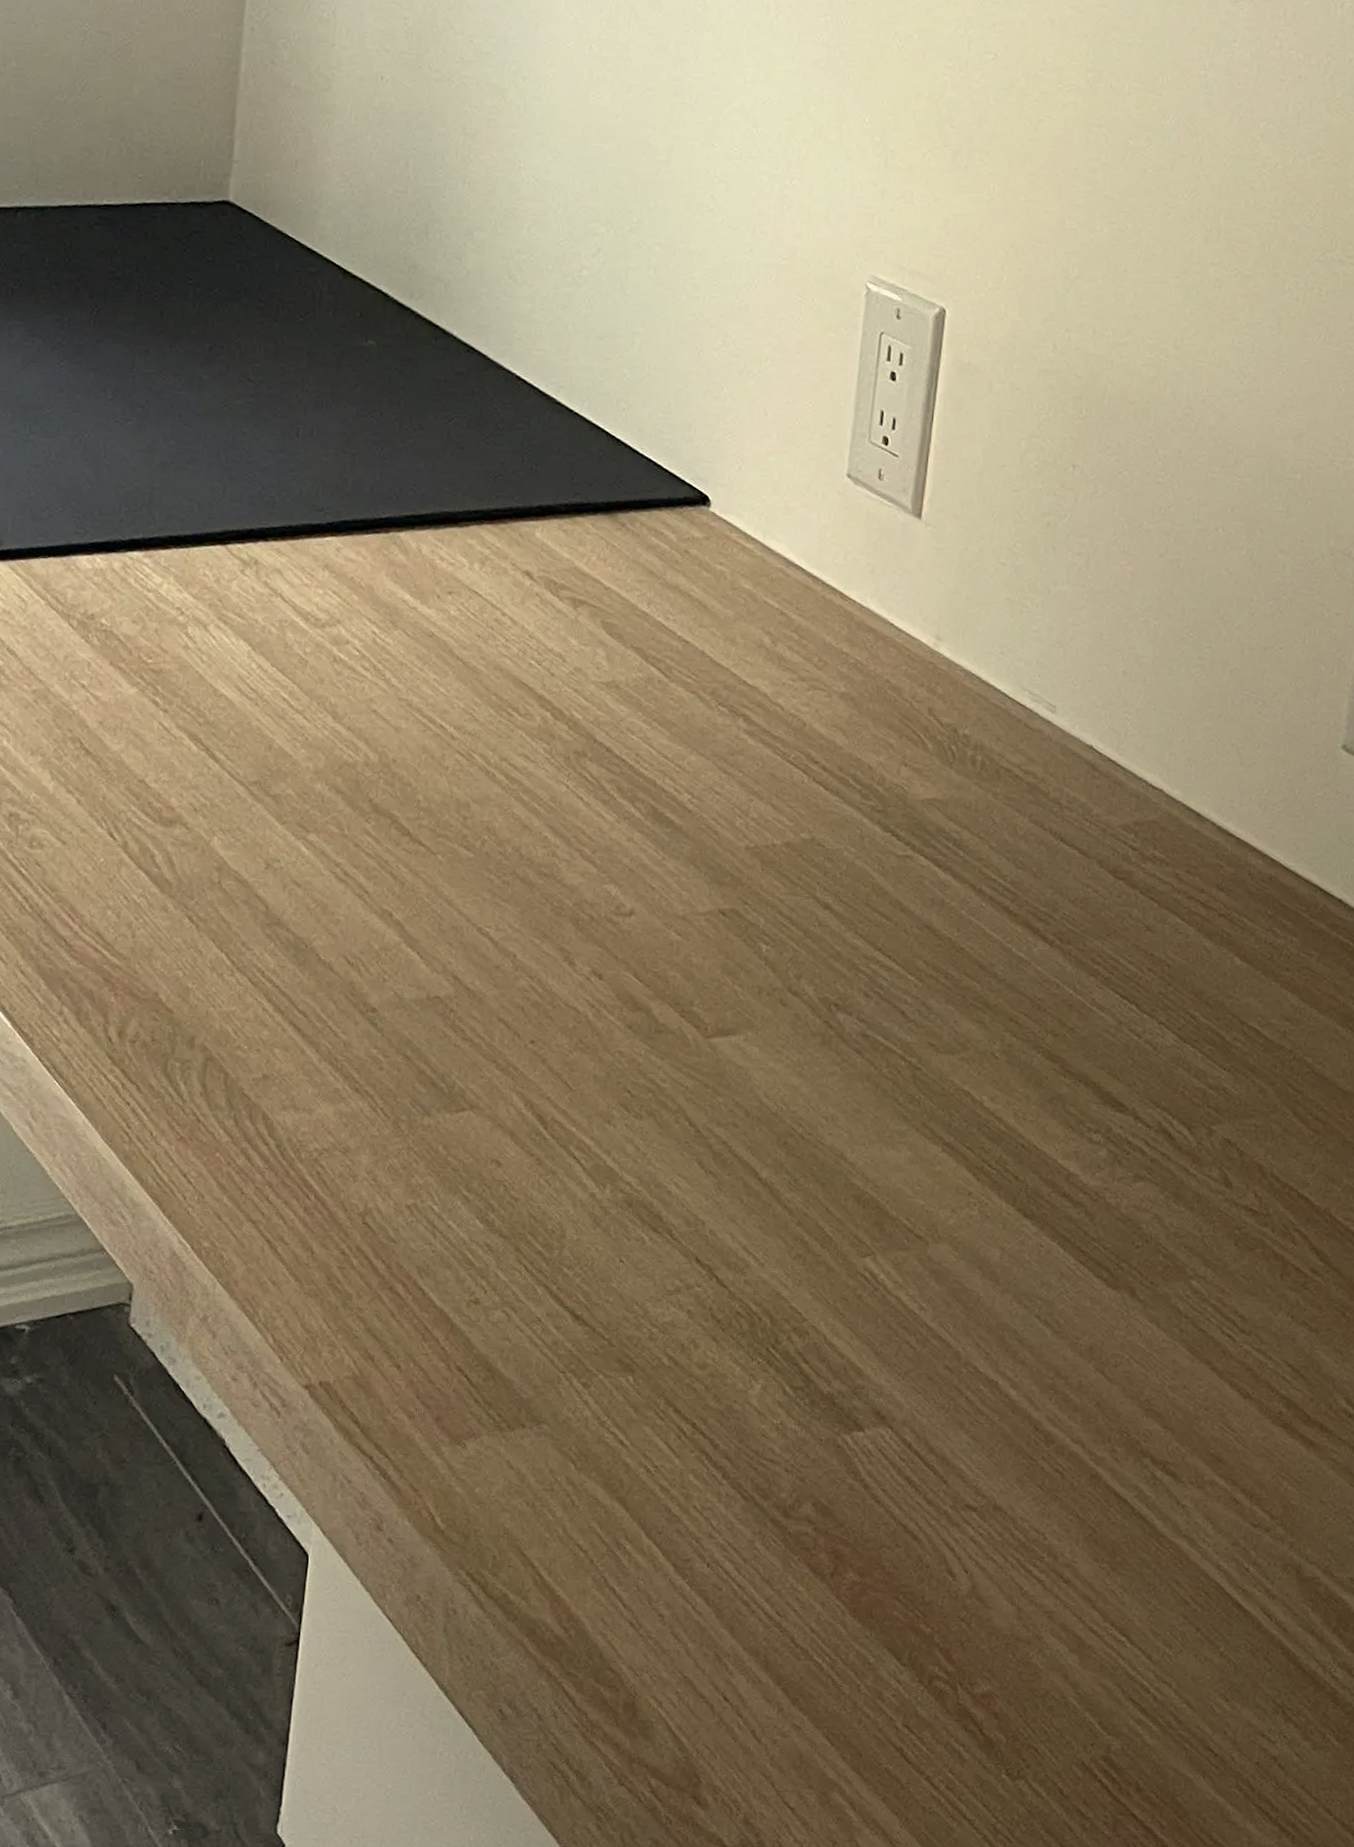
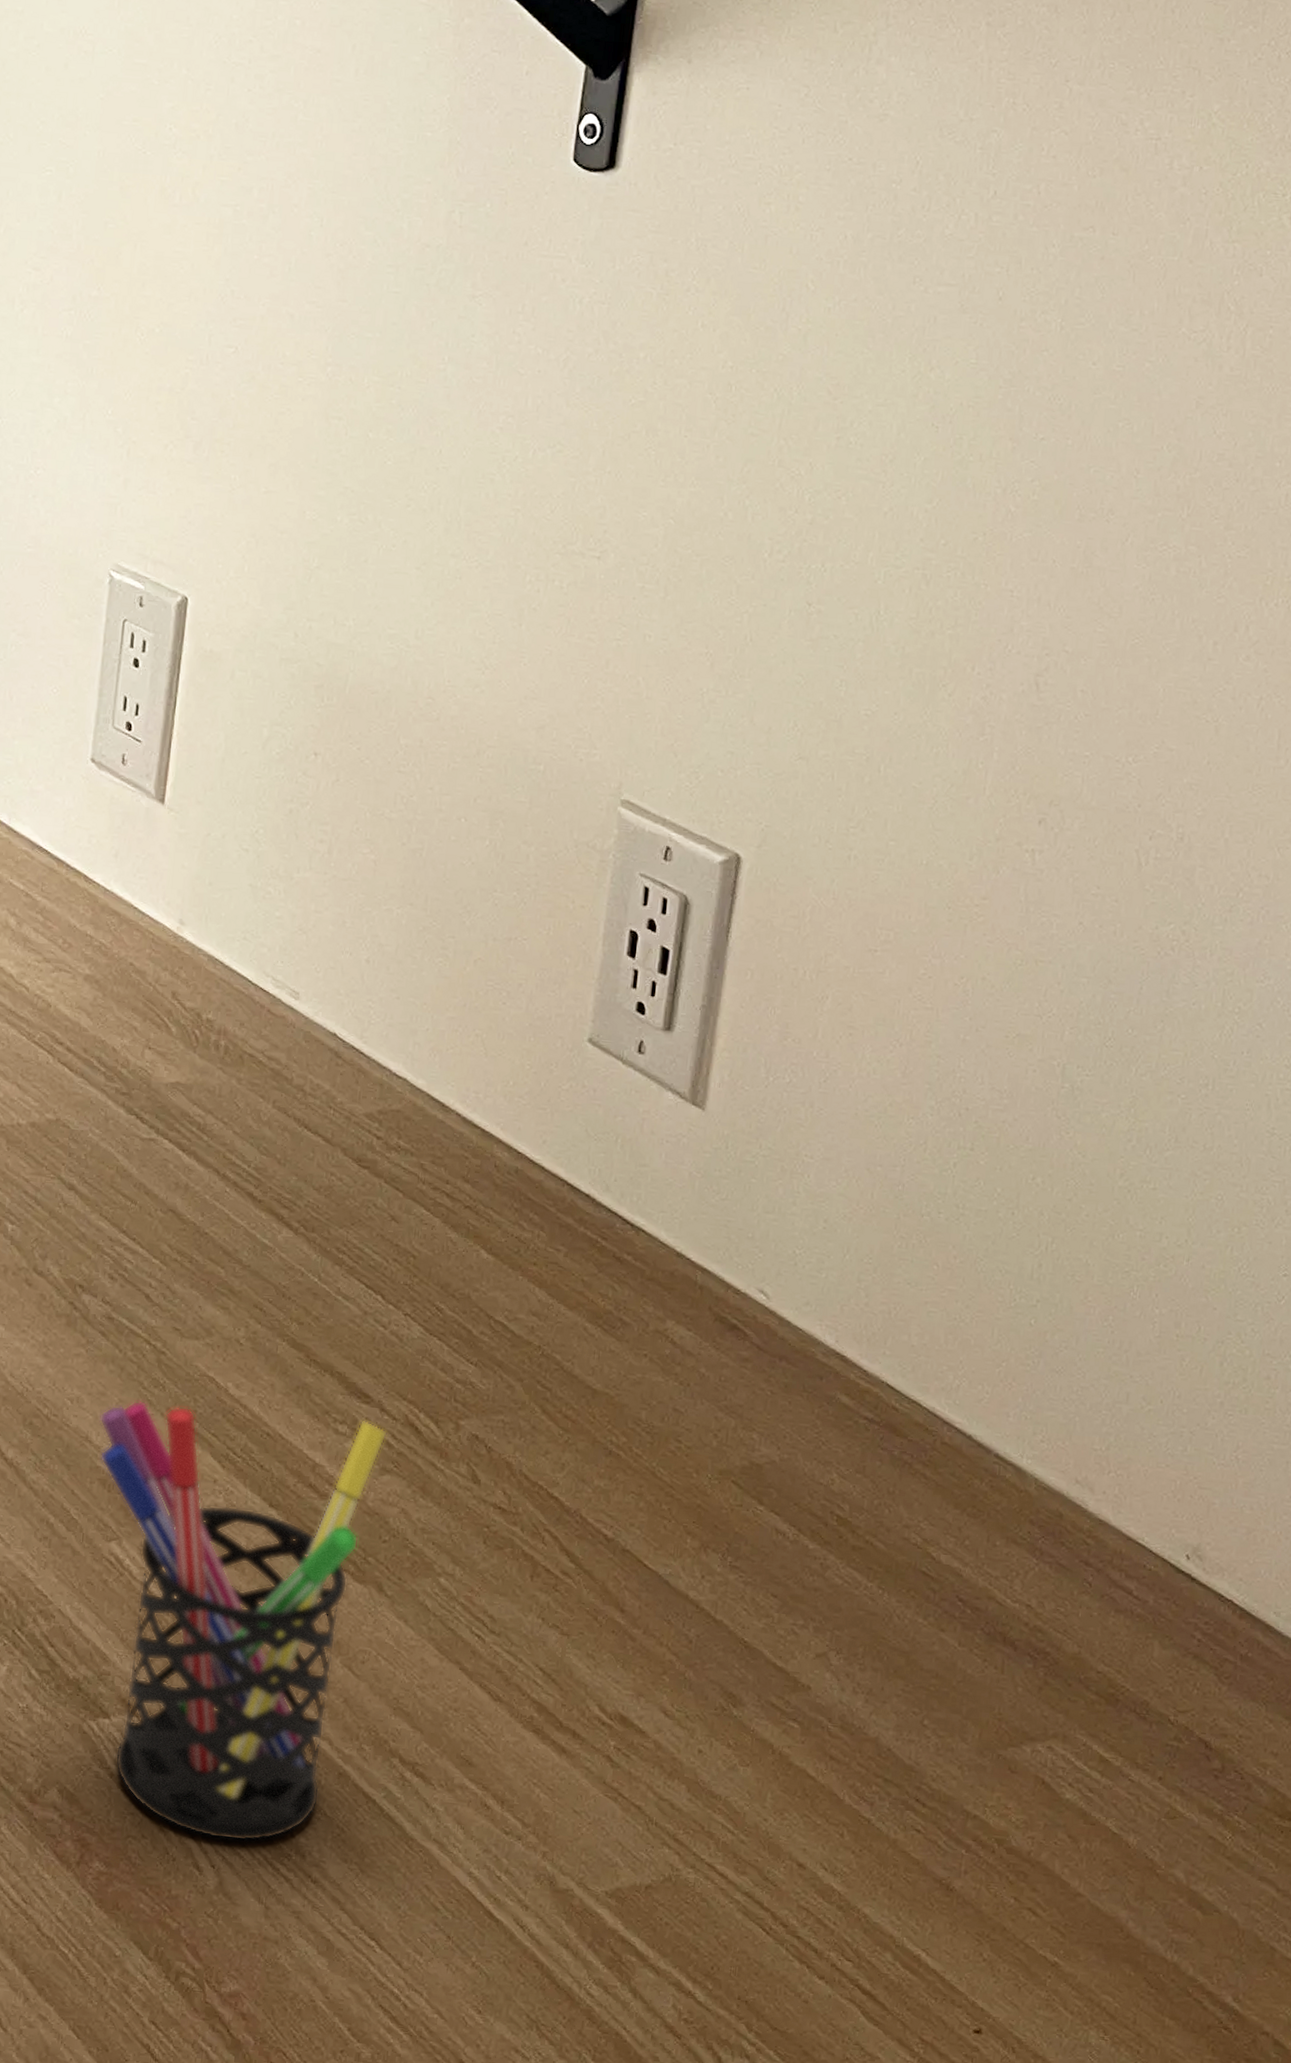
pen holder: none [854,1116,1141,1546] -> present [99,1400,387,1842]

